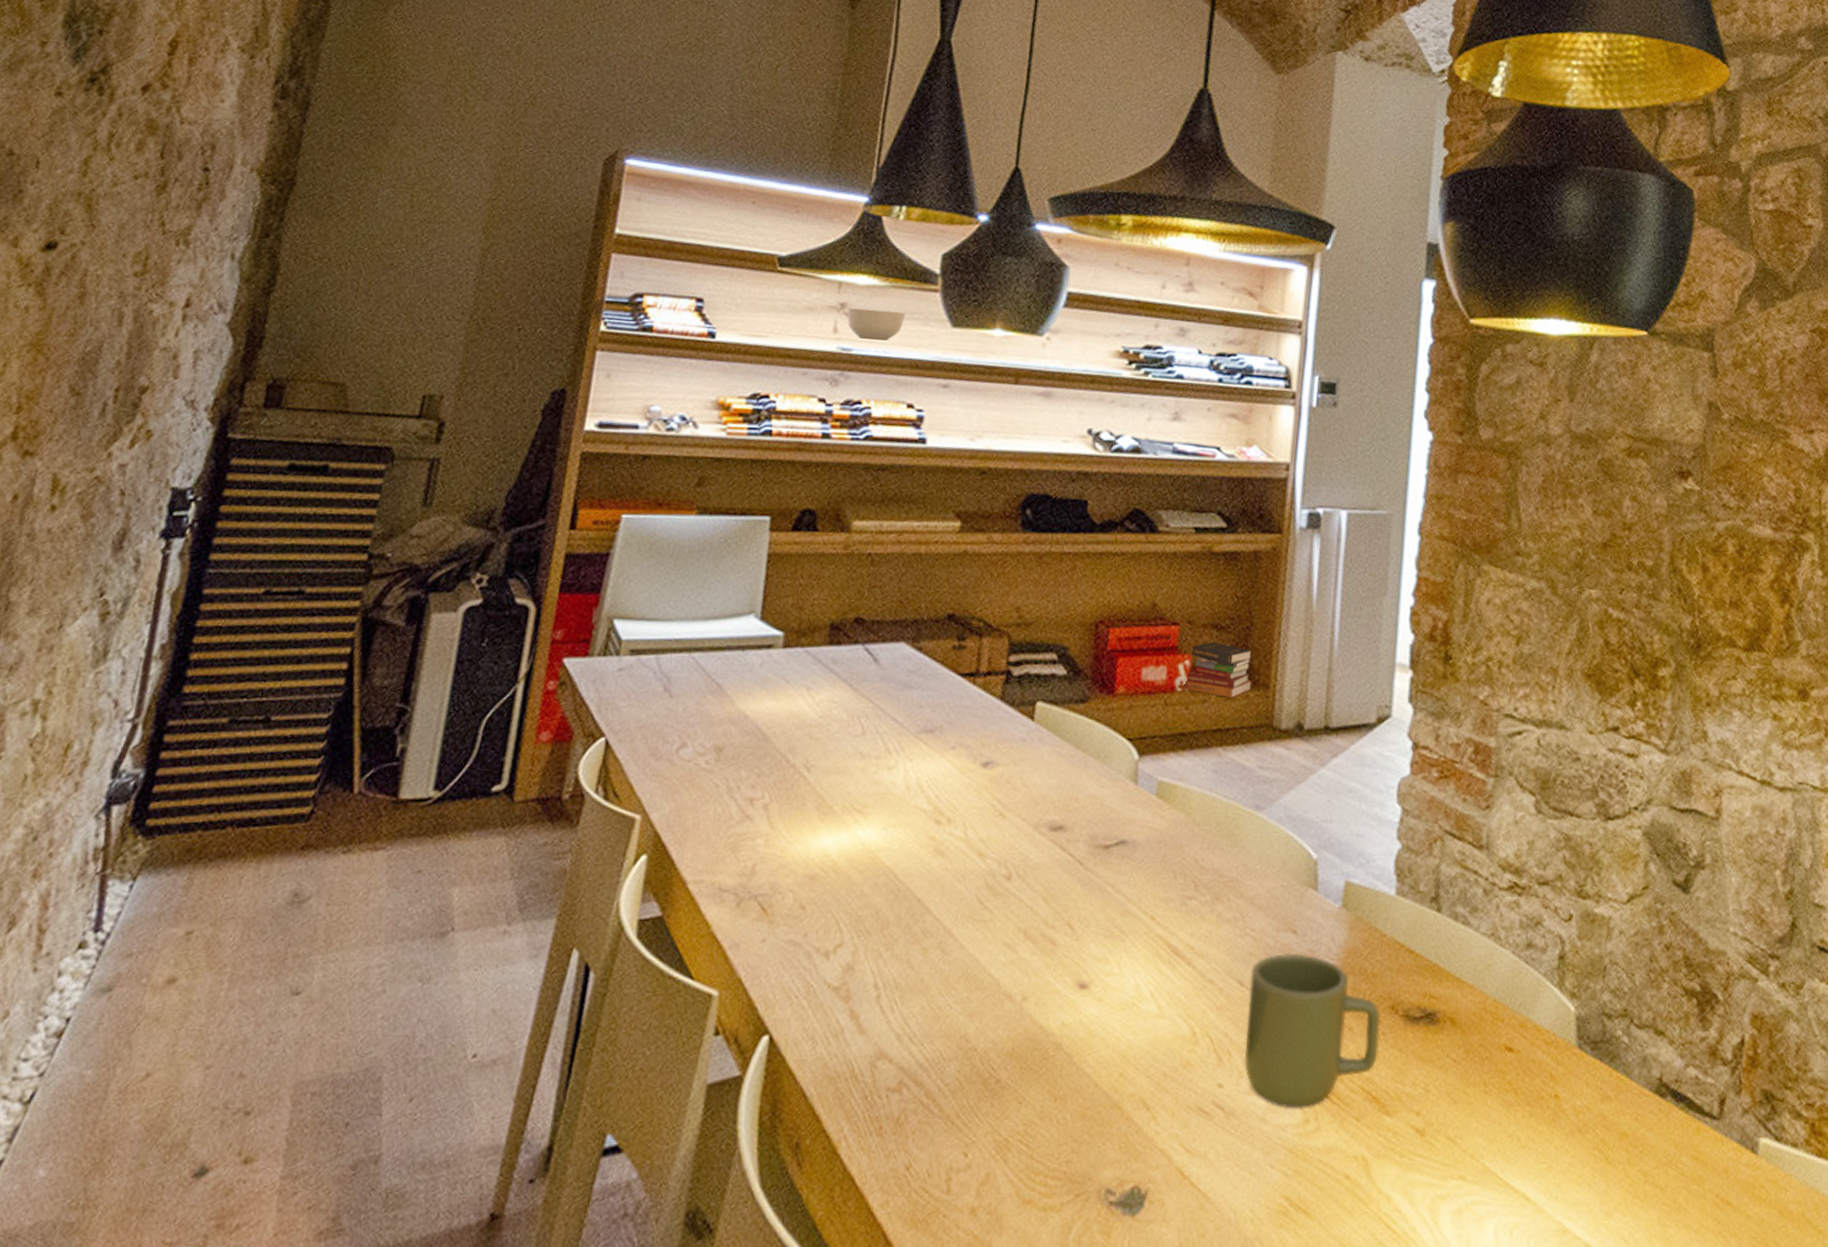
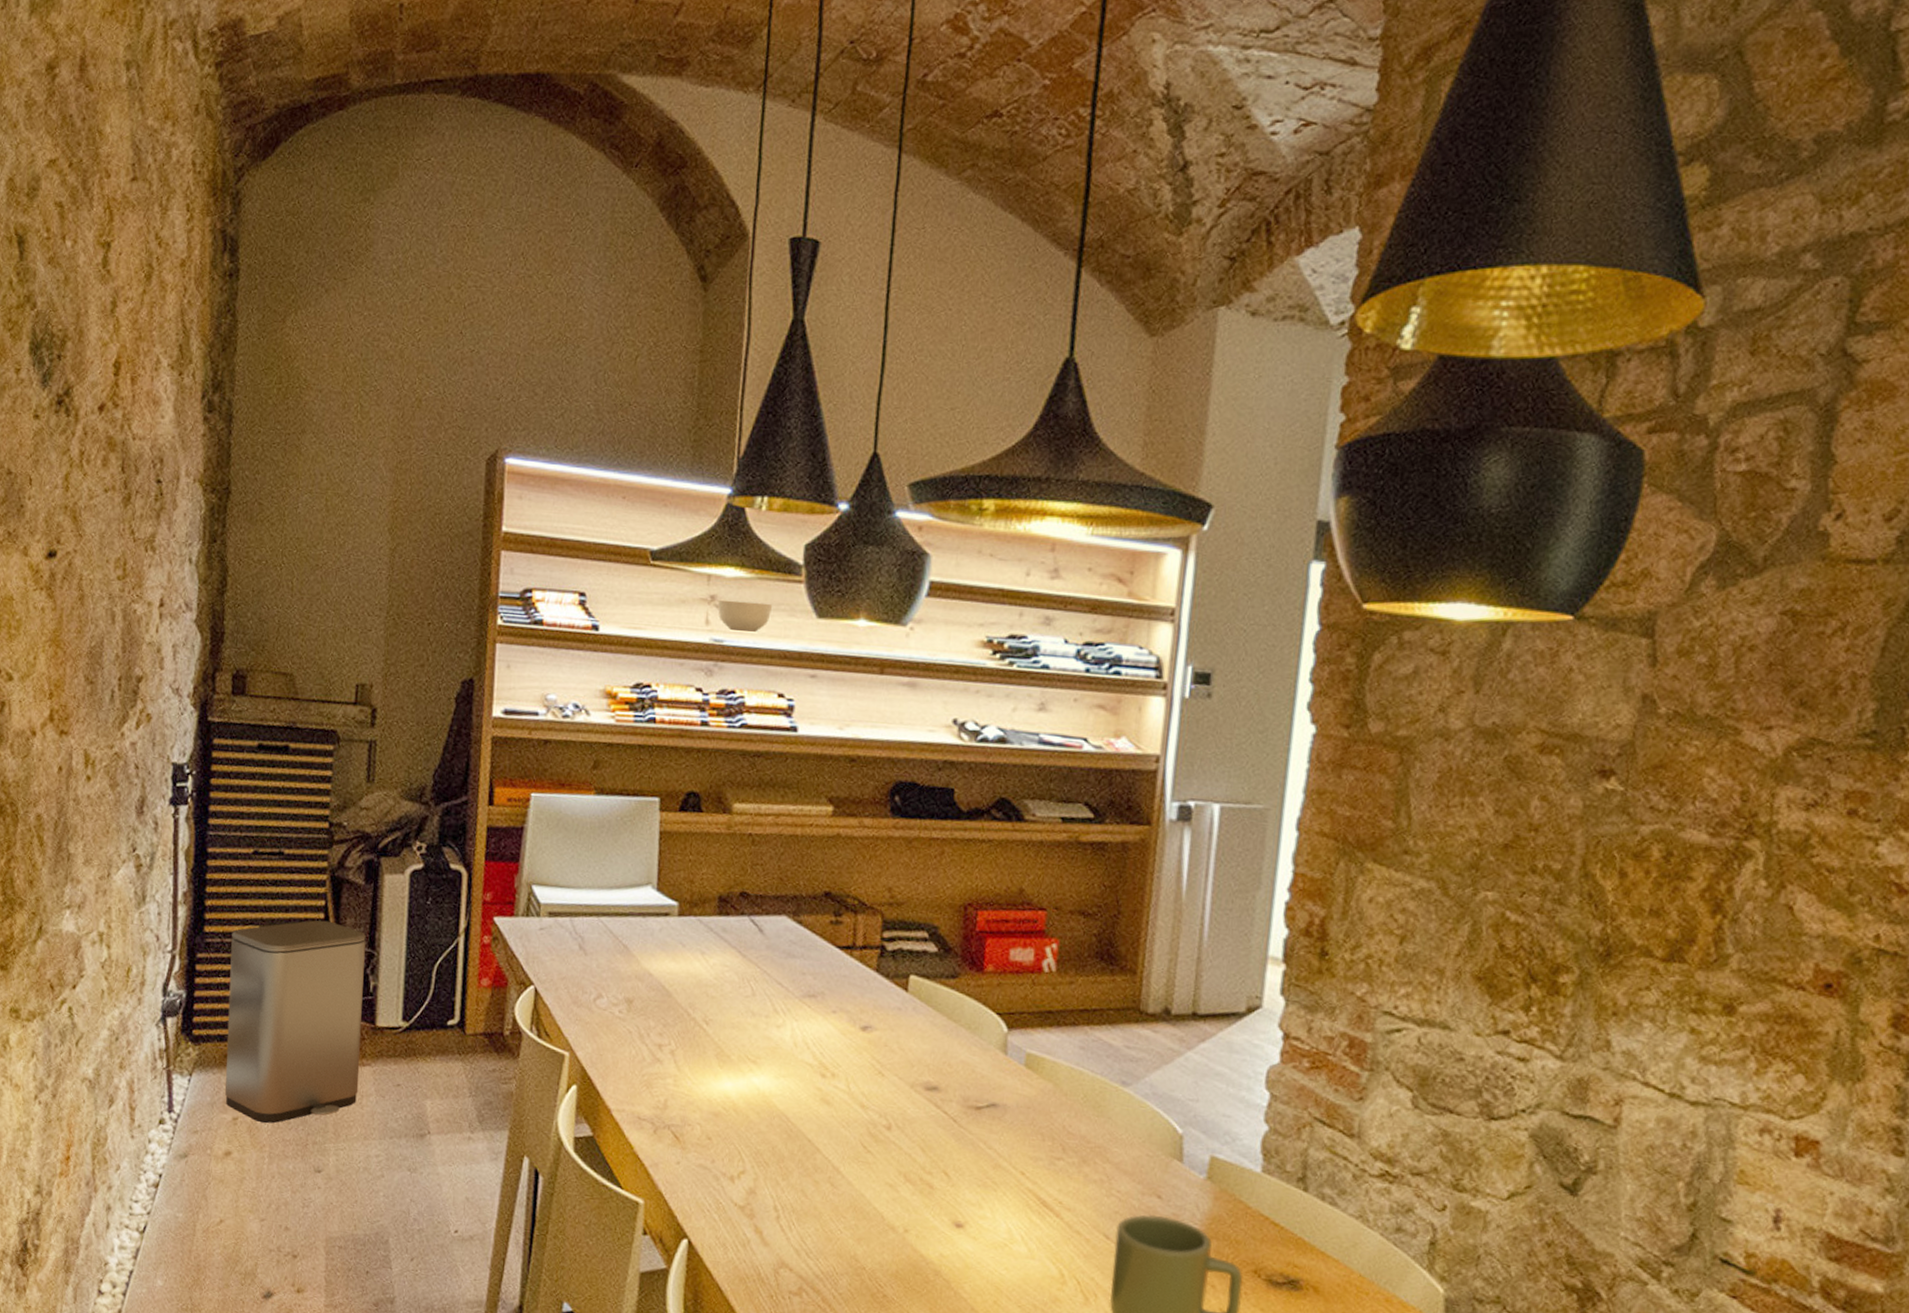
pedal bin: none [179,671,399,935] -> present [225,920,366,1123]
books: present [1178,642,1251,698] -> none [1045,927,1118,982]

